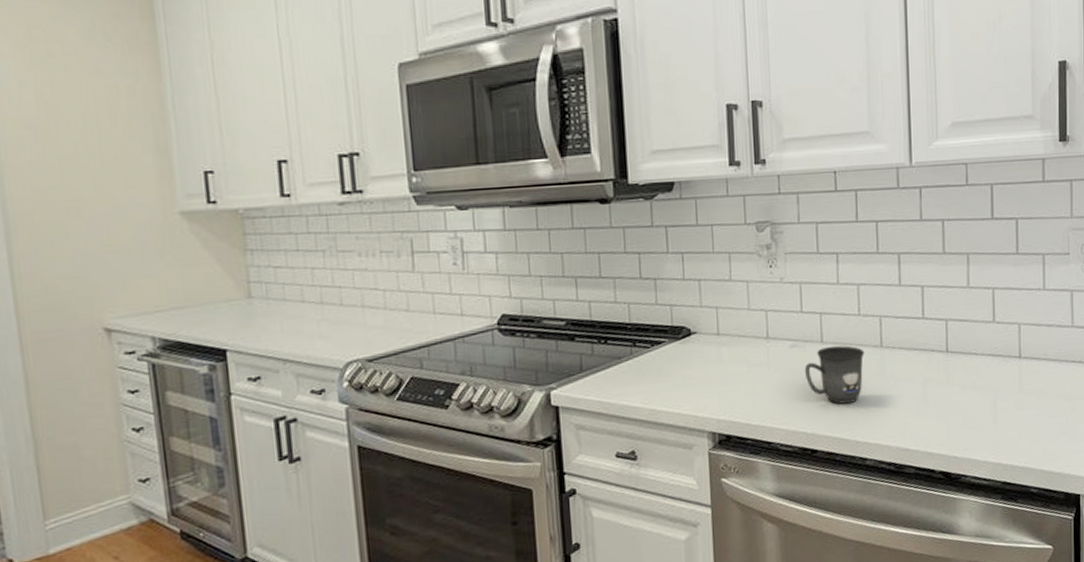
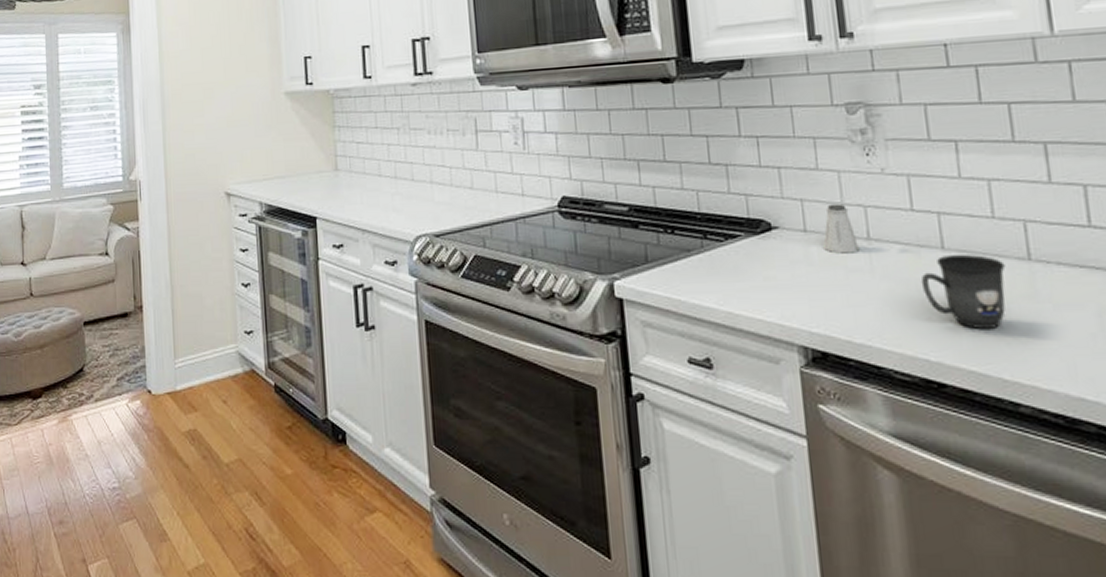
saltshaker: none [732,309,760,352] -> present [823,203,859,254]

